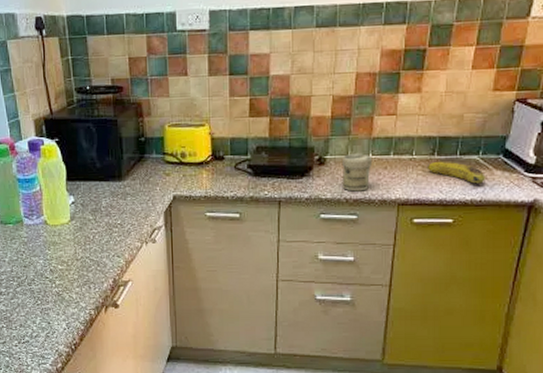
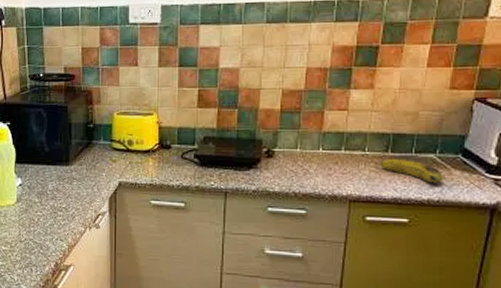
jar: present [341,153,373,192] -> none [290,148,323,186]

